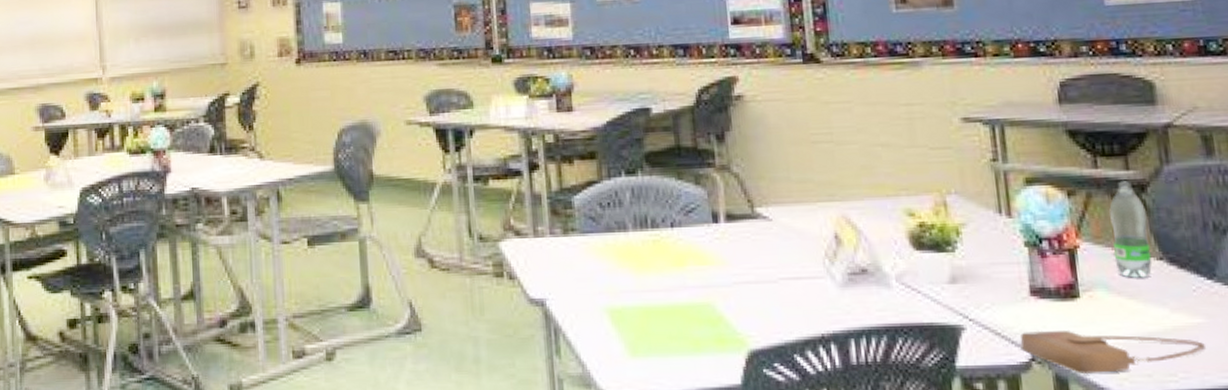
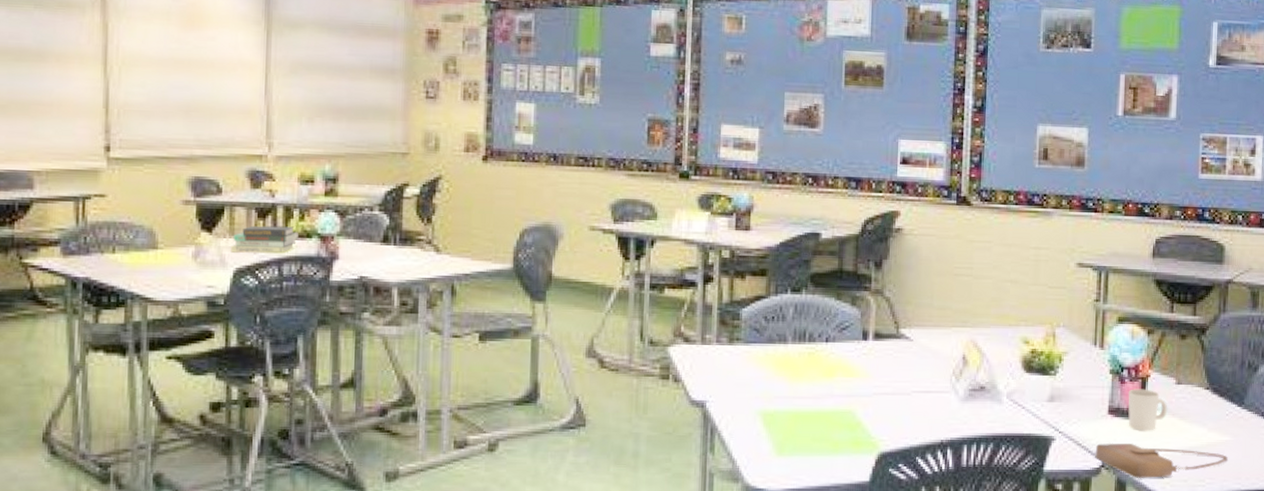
books: none [76,144,134,173] -> present [231,225,298,254]
mug: none [1052,263,1111,315] -> present [1128,389,1168,431]
bottle: present [1109,181,1152,278] -> none [1174,324,1203,403]

